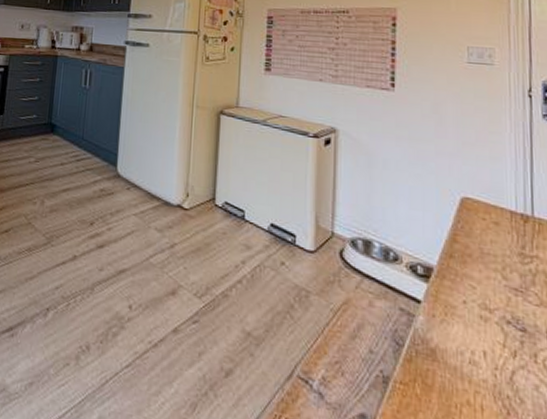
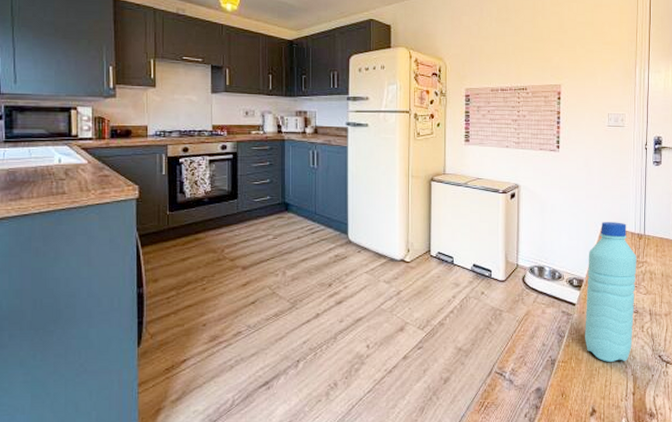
water bottle: none [436,190,522,404] -> present [585,222,637,362]

